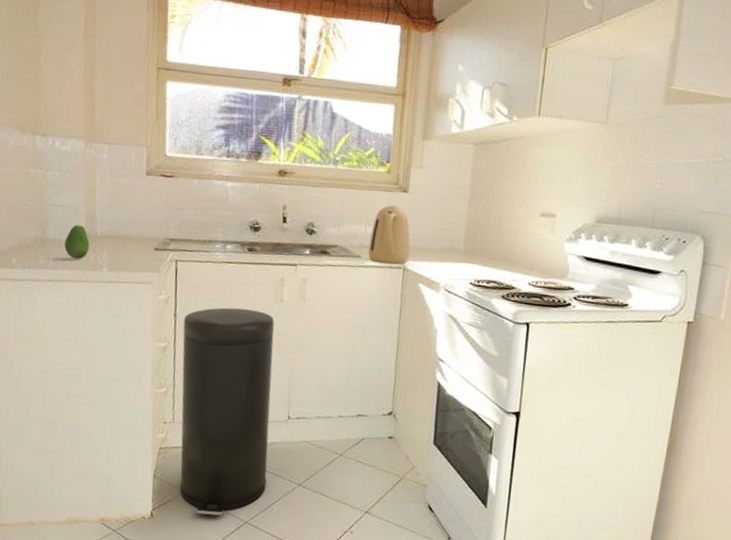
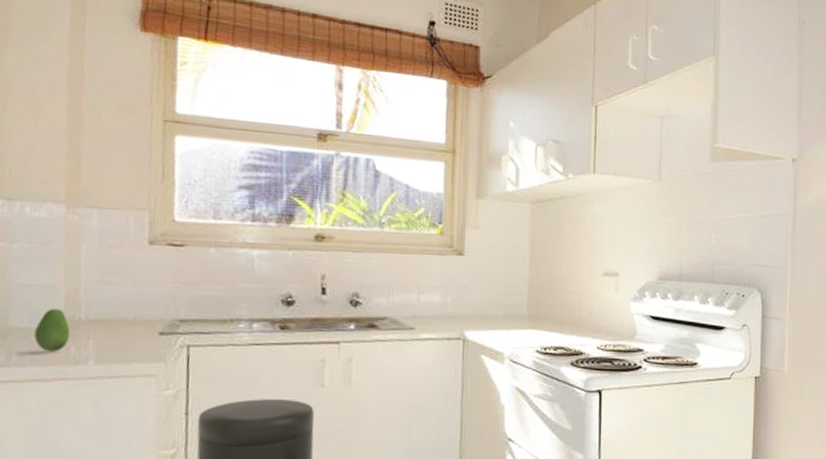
kettle: present [368,205,411,265] -> none [422,270,470,336]

